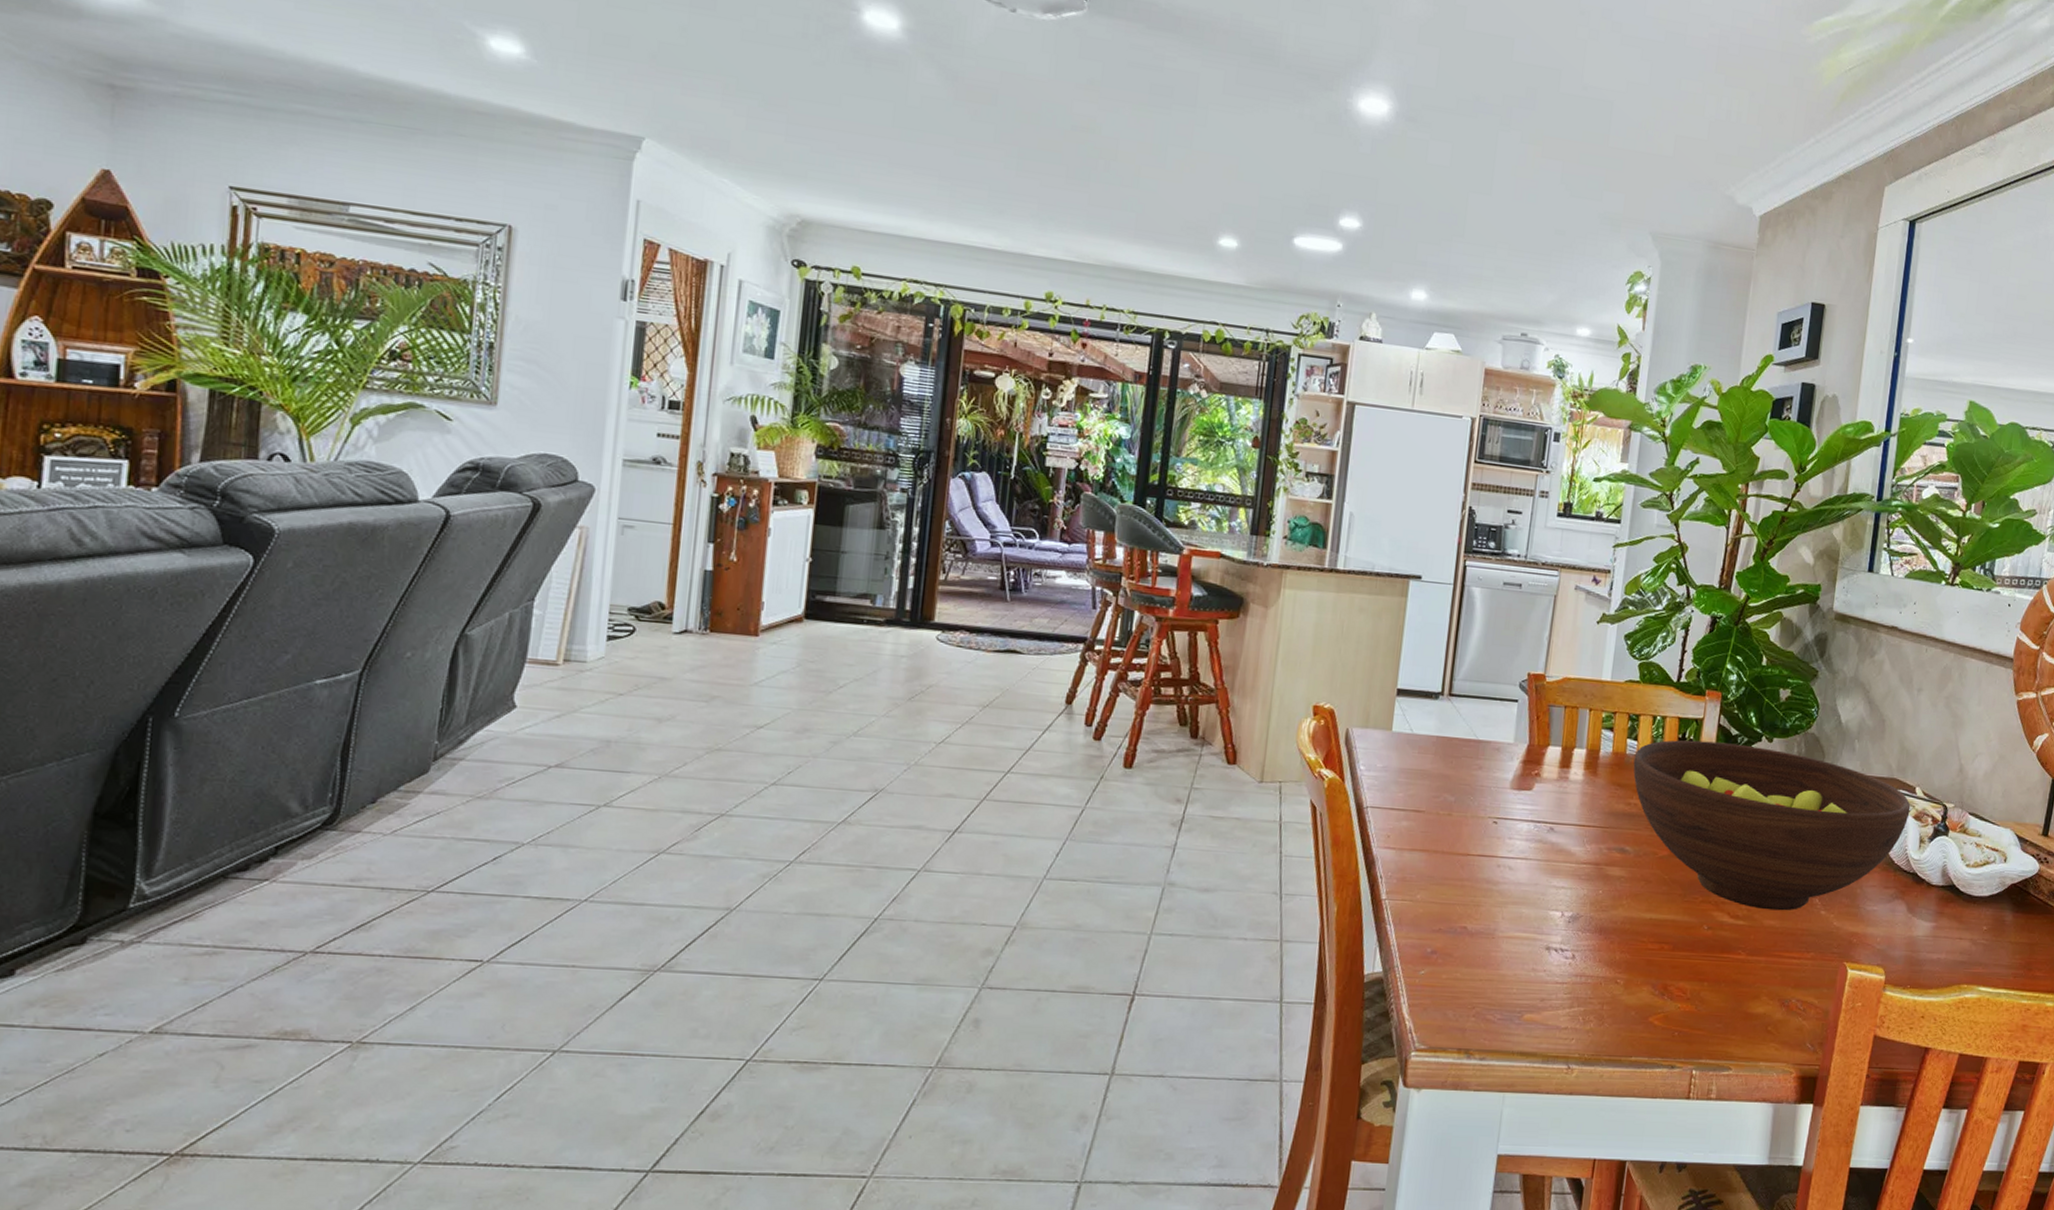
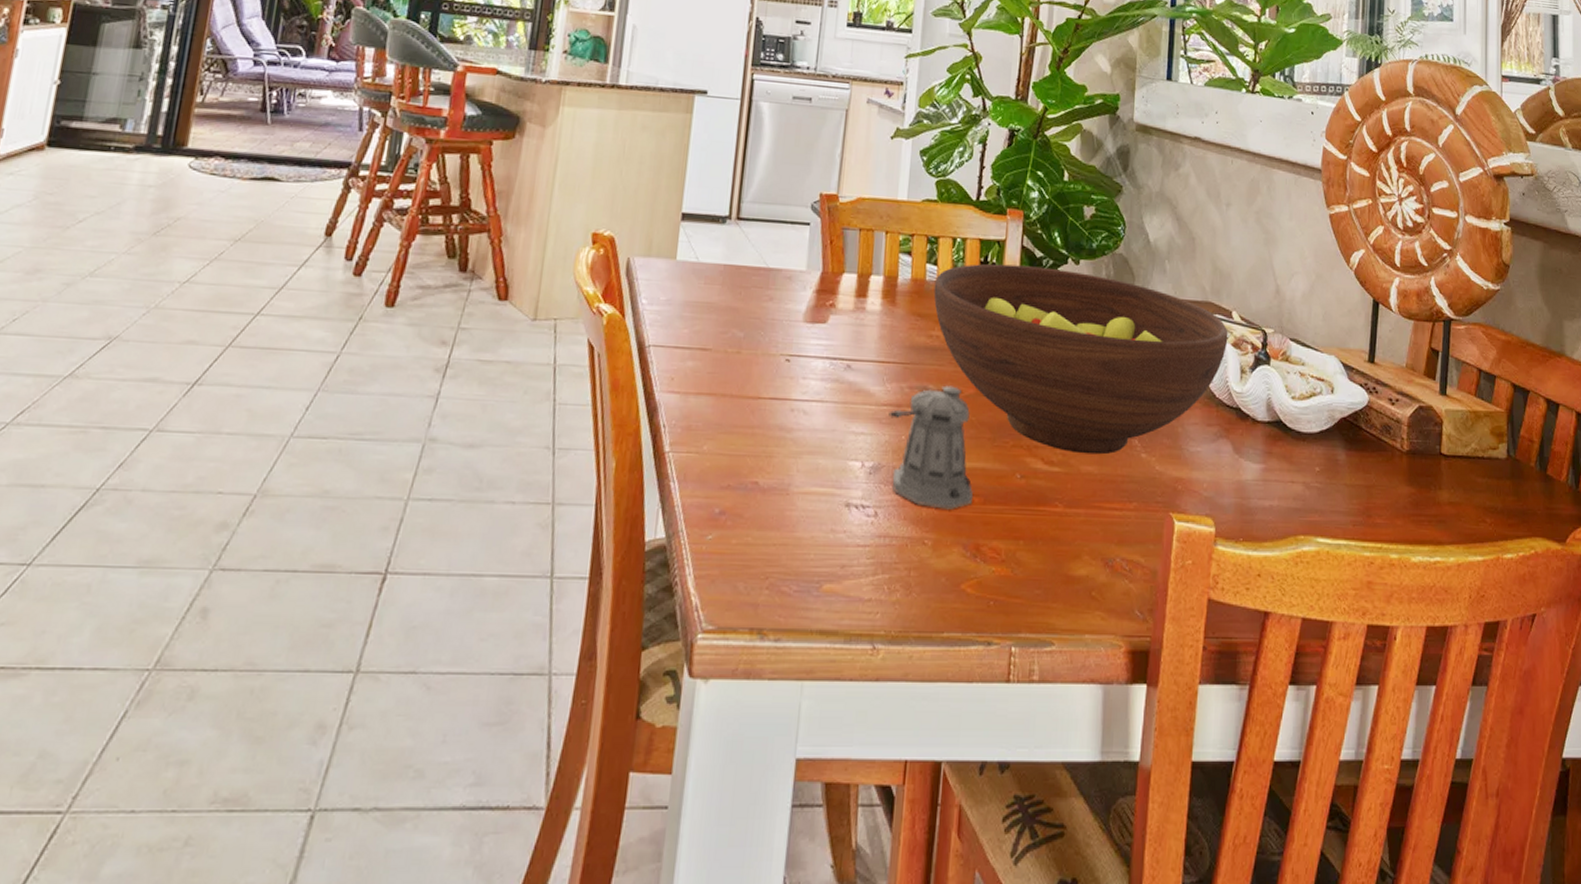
pepper shaker: none [1587,847,1664,954] -> present [888,385,974,509]

